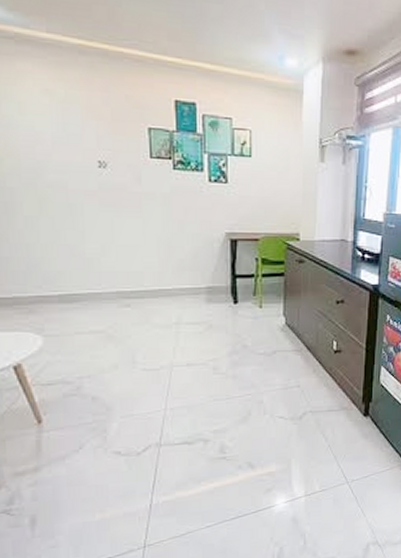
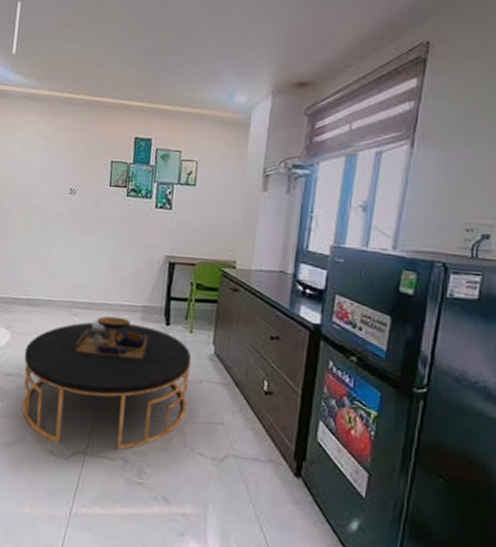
coffee table: none [66,301,264,443] -> present [22,316,192,450]

